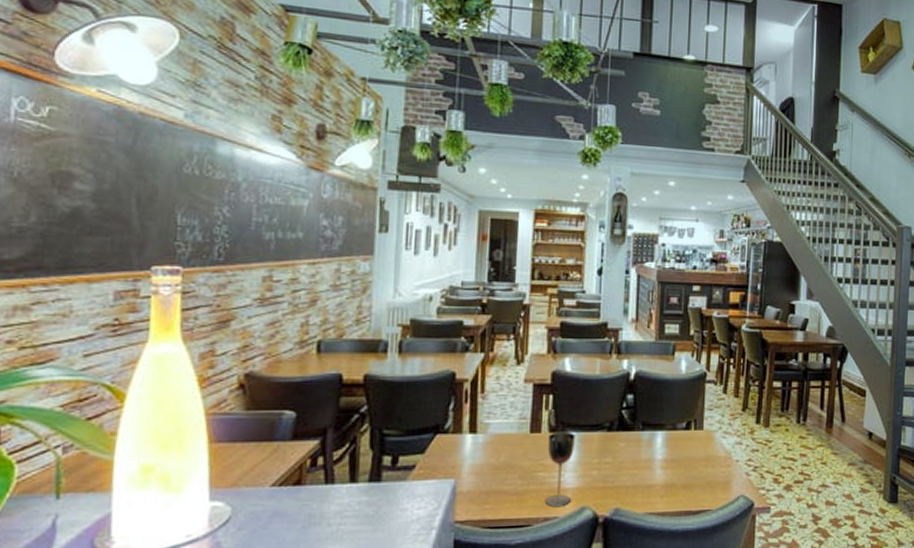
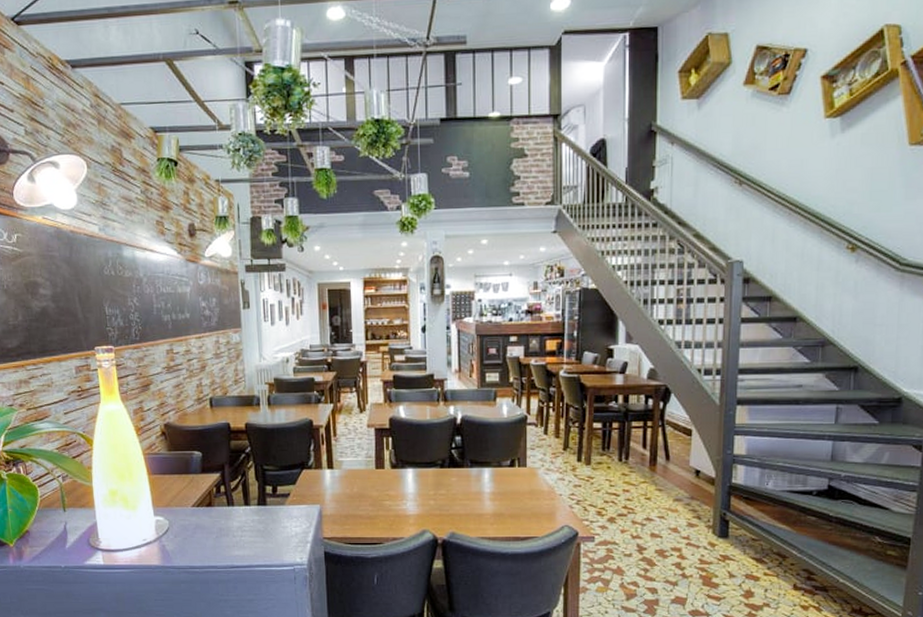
wineglass: present [544,431,577,508] -> none [390,468,414,530]

